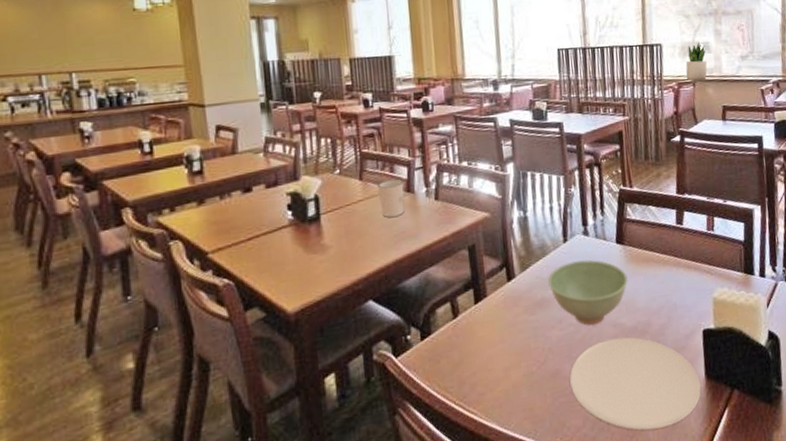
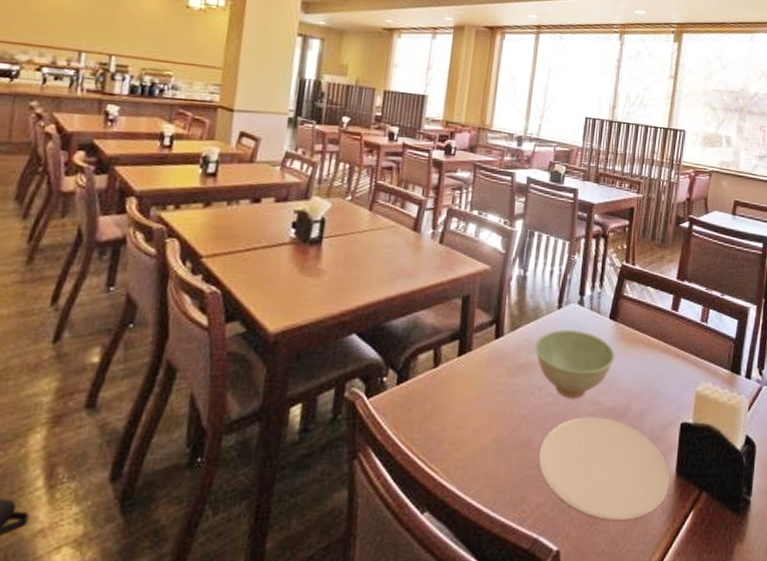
cup: present [377,179,409,218] -> none [384,215,415,254]
planter: present [685,41,707,82] -> none [704,134,727,174]

